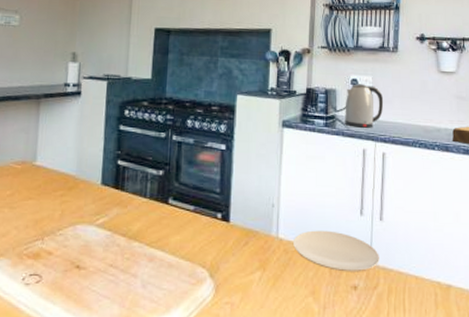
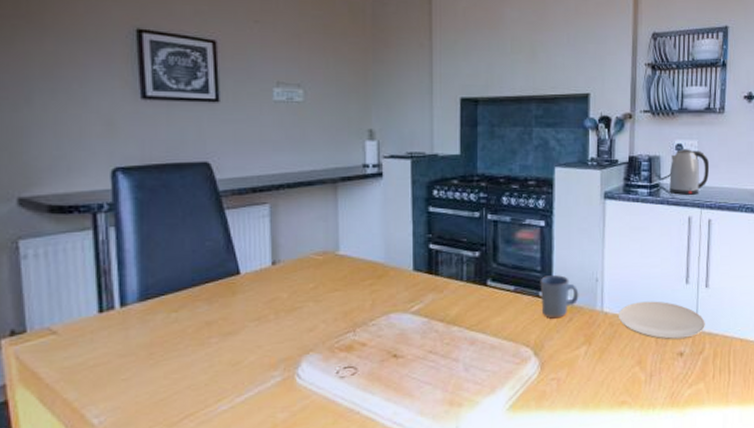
mug: none [218,198,255,241] -> present [540,275,579,319]

